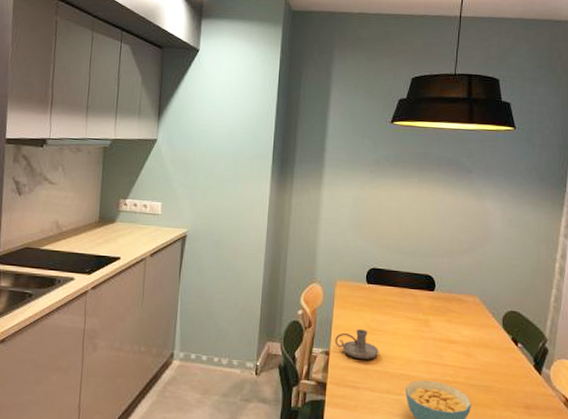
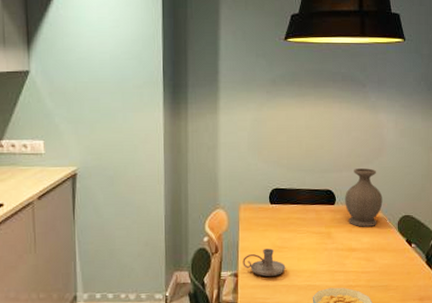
vase: none [445,256,487,319] -> present [345,168,383,227]

